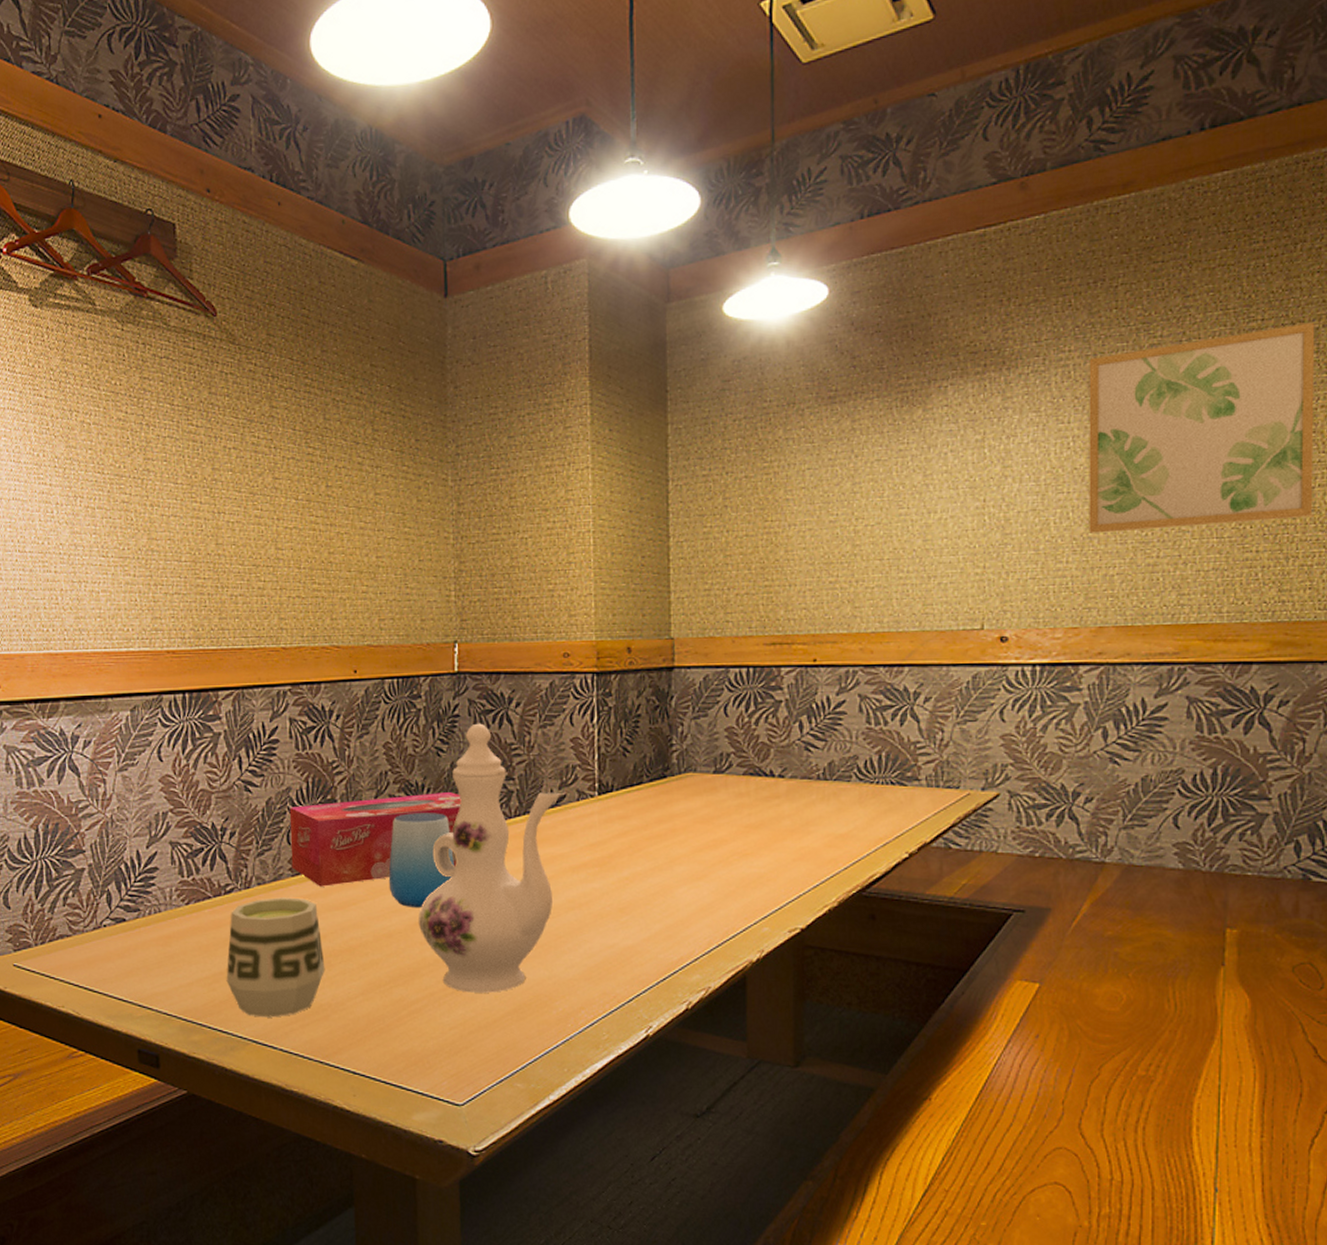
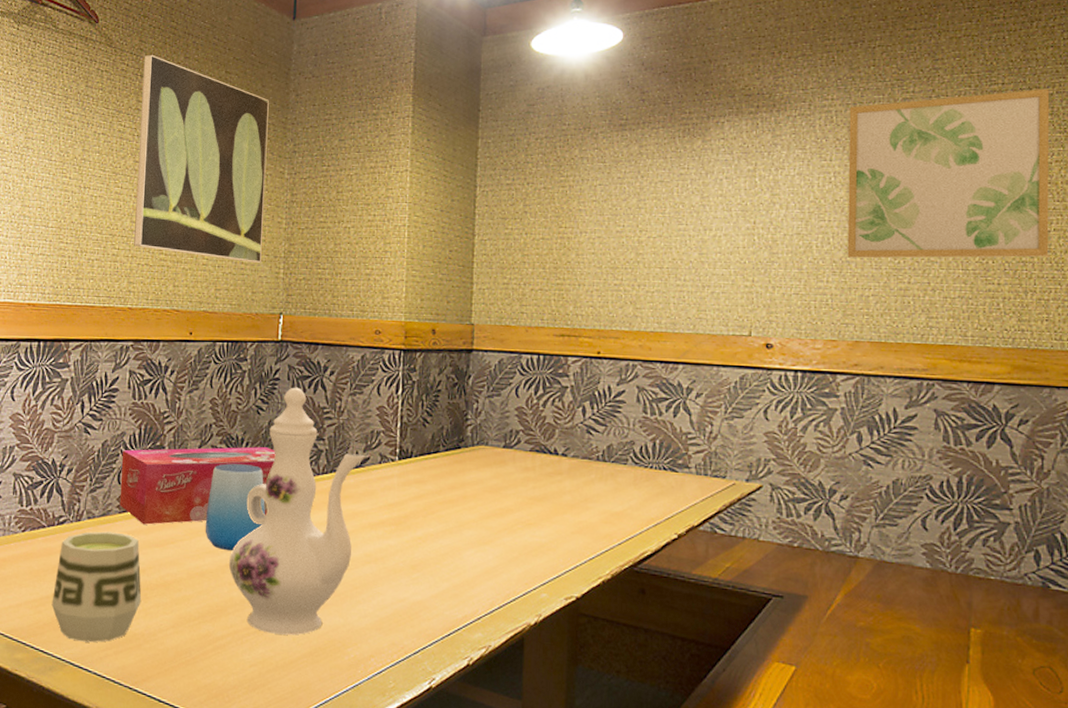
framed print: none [274,350,429,586] -> present [134,54,269,263]

